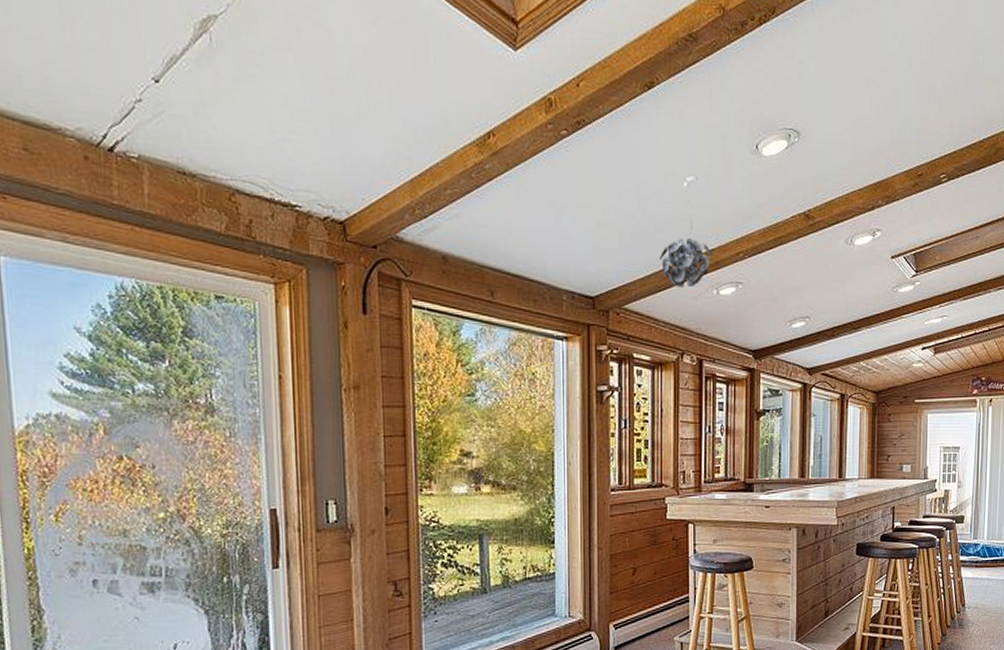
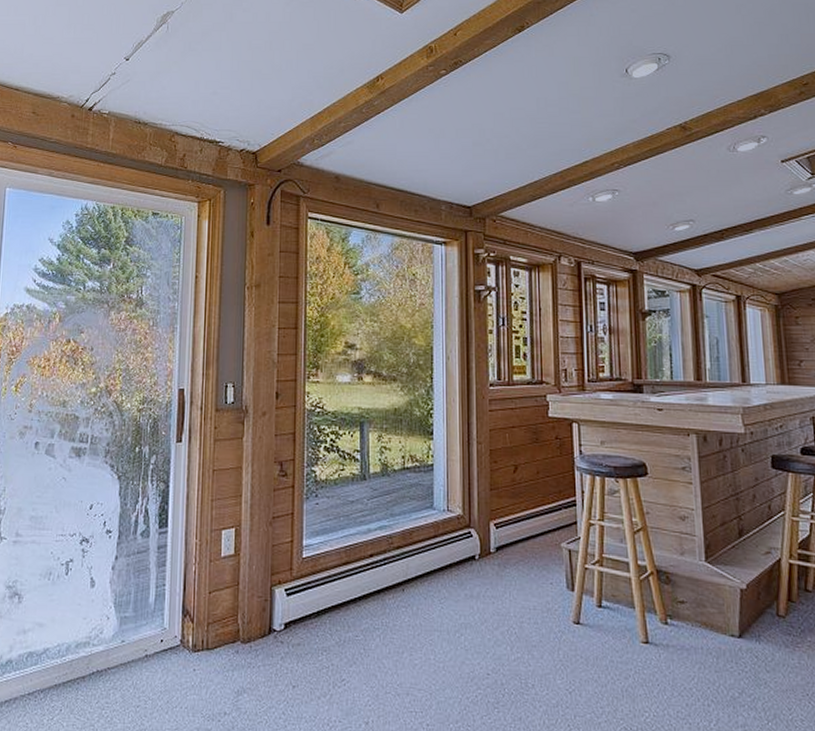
pendant light: present [659,176,712,288] -> none [533,100,586,196]

